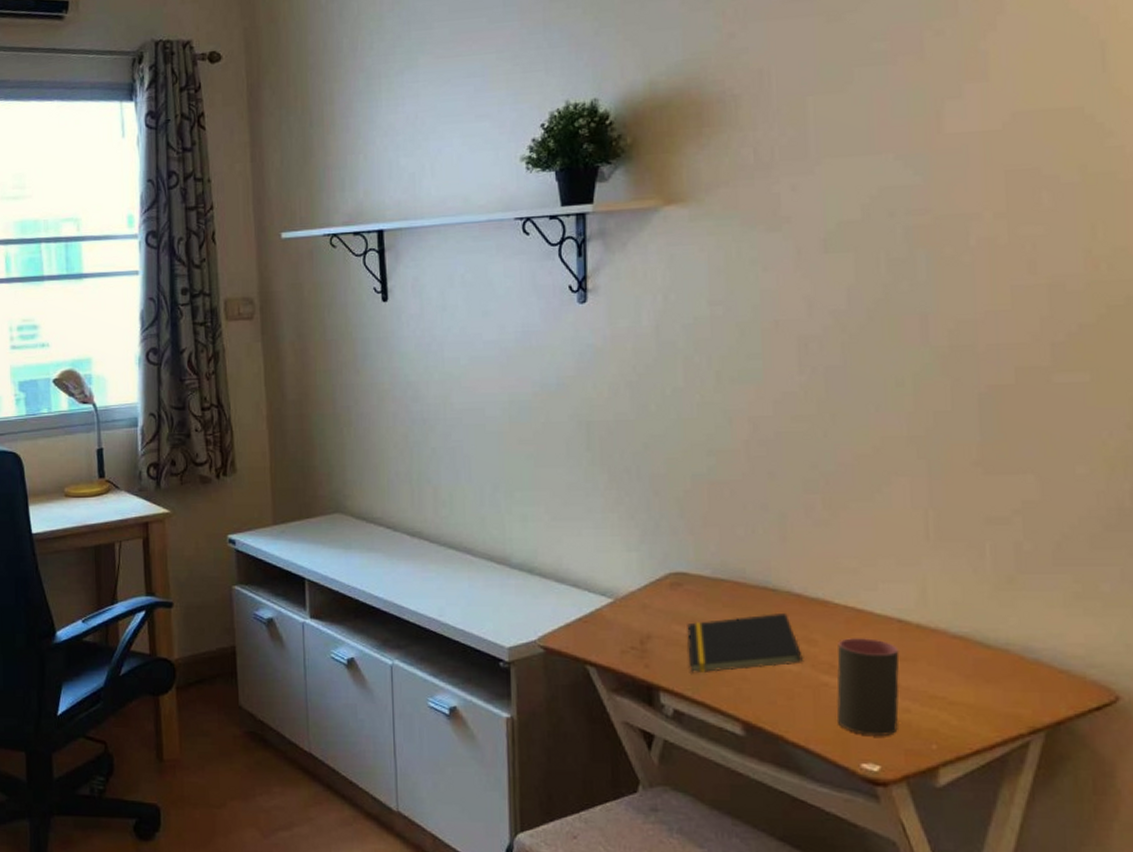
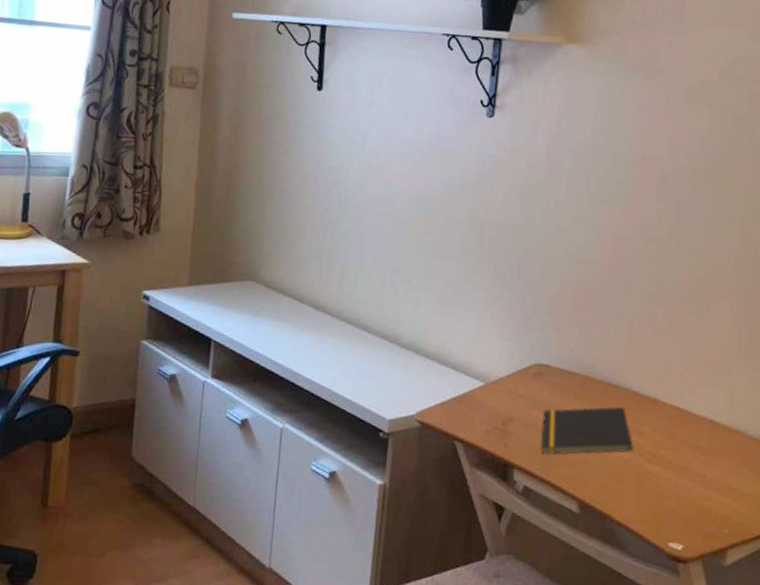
cup: present [837,638,900,736] -> none [655,433,708,519]

